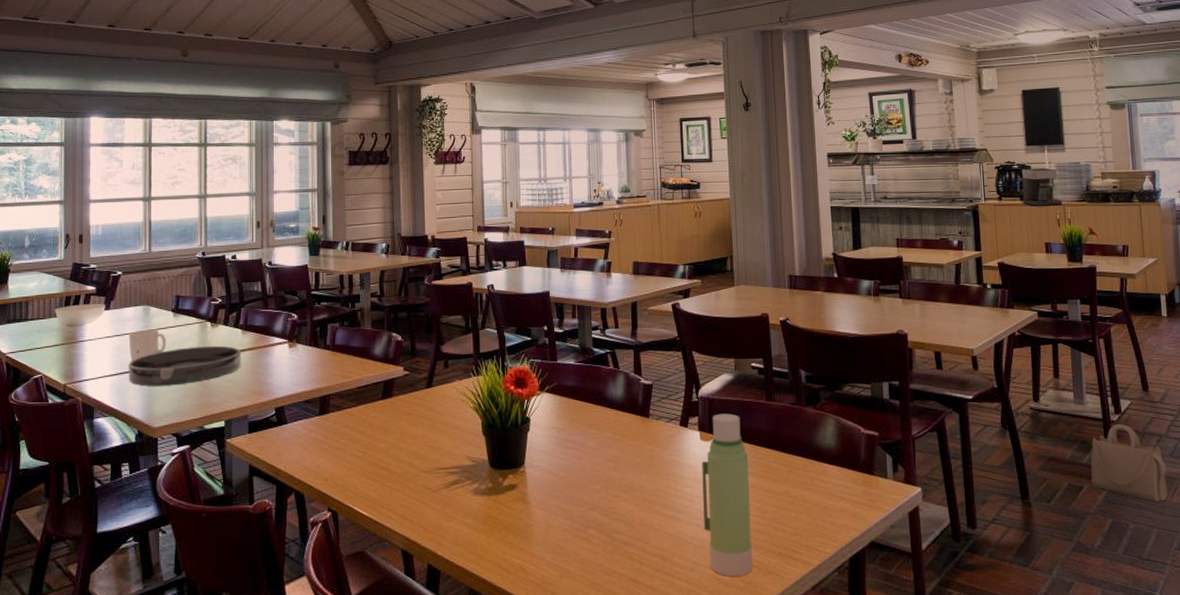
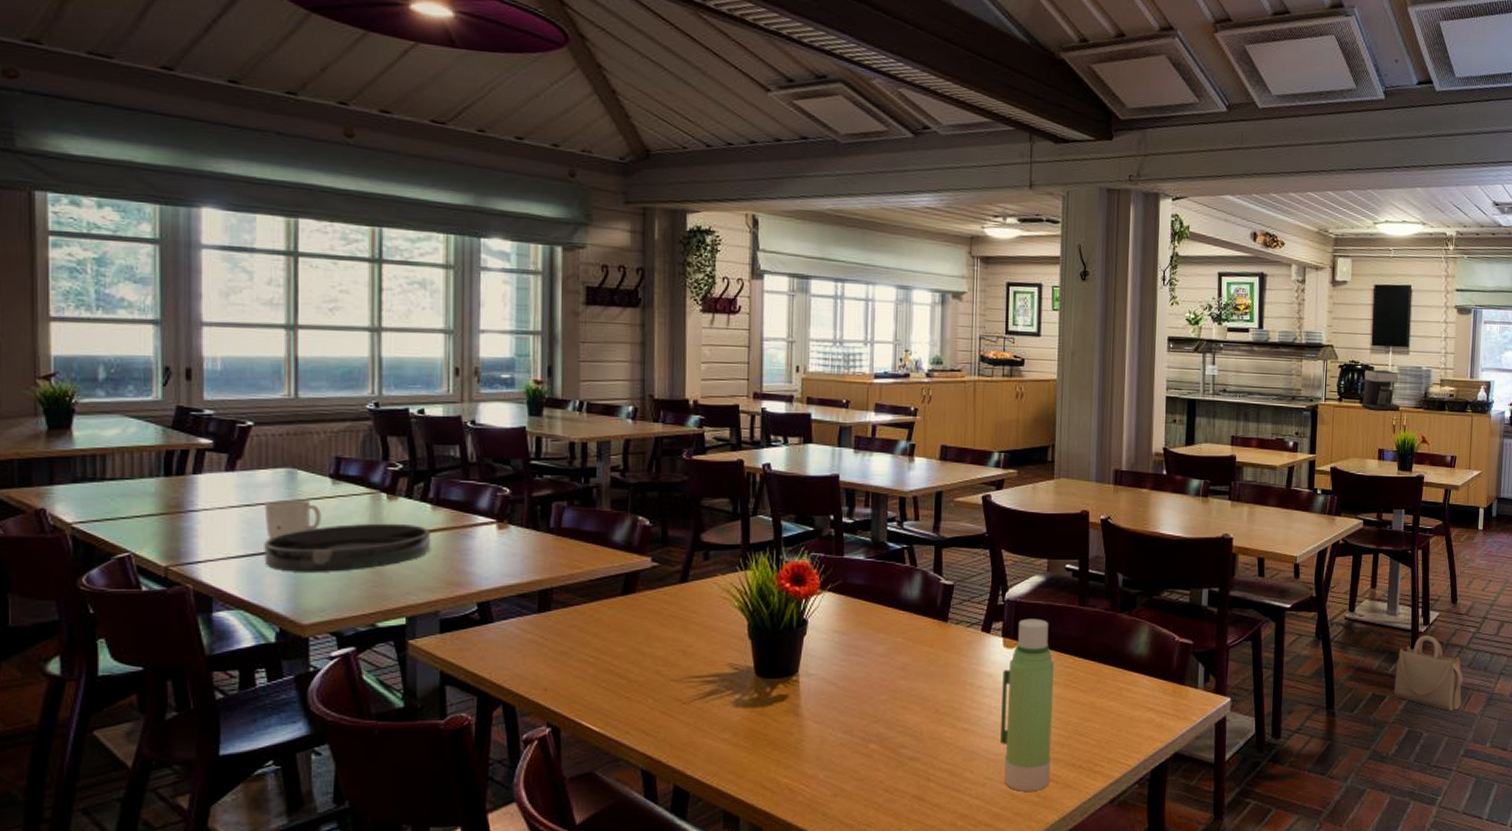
bowl: present [54,304,106,327] -> none [147,462,229,491]

